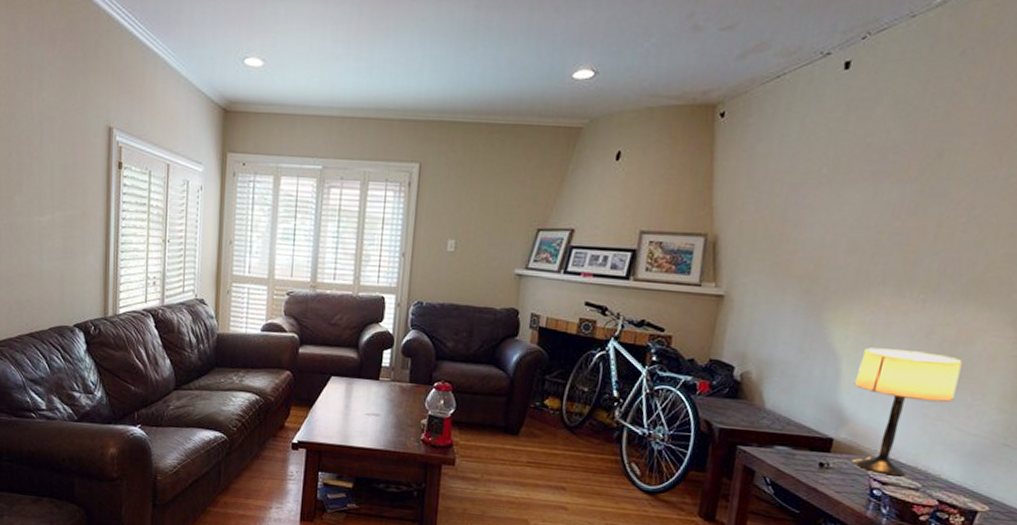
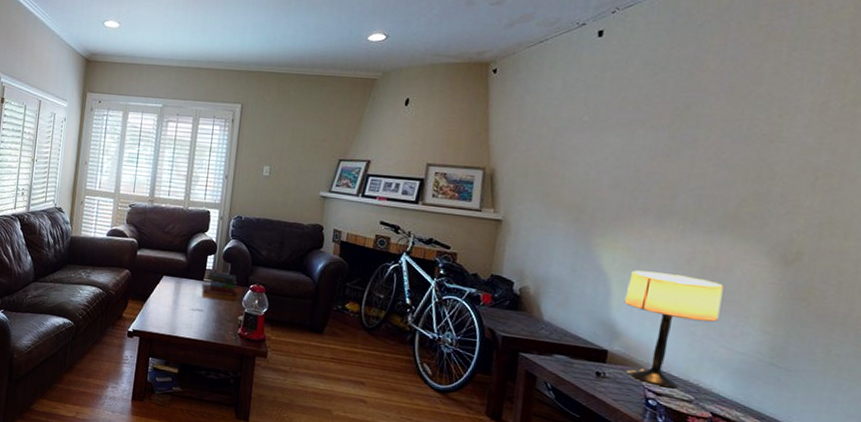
books: none [376,368,419,404] -> present [201,271,237,302]

